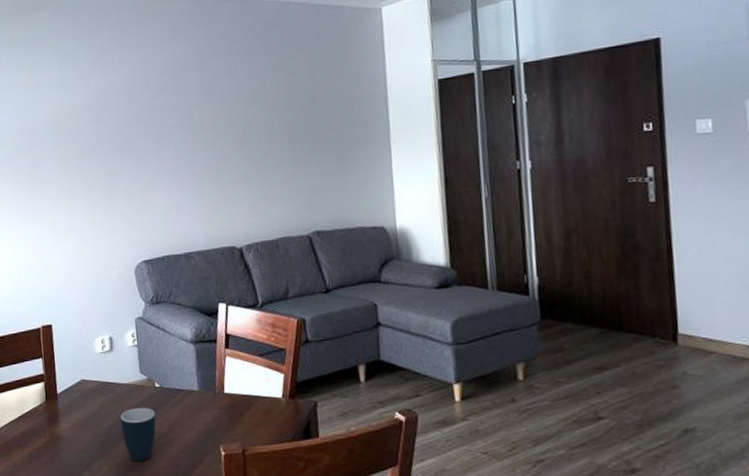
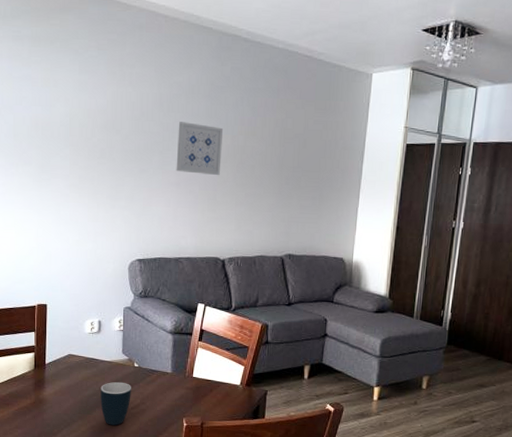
wall art: none [169,99,223,156] -> present [176,122,224,176]

